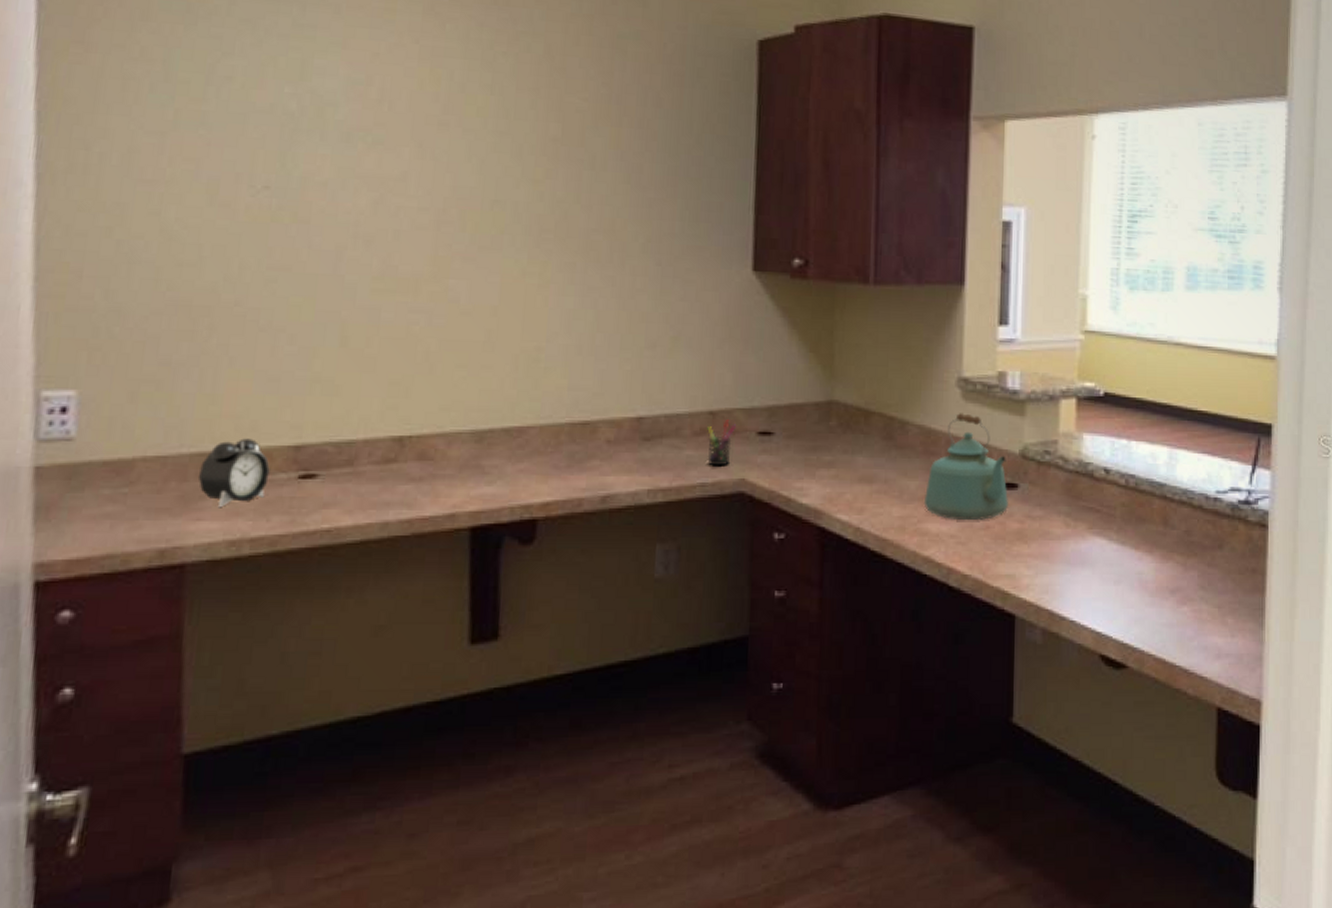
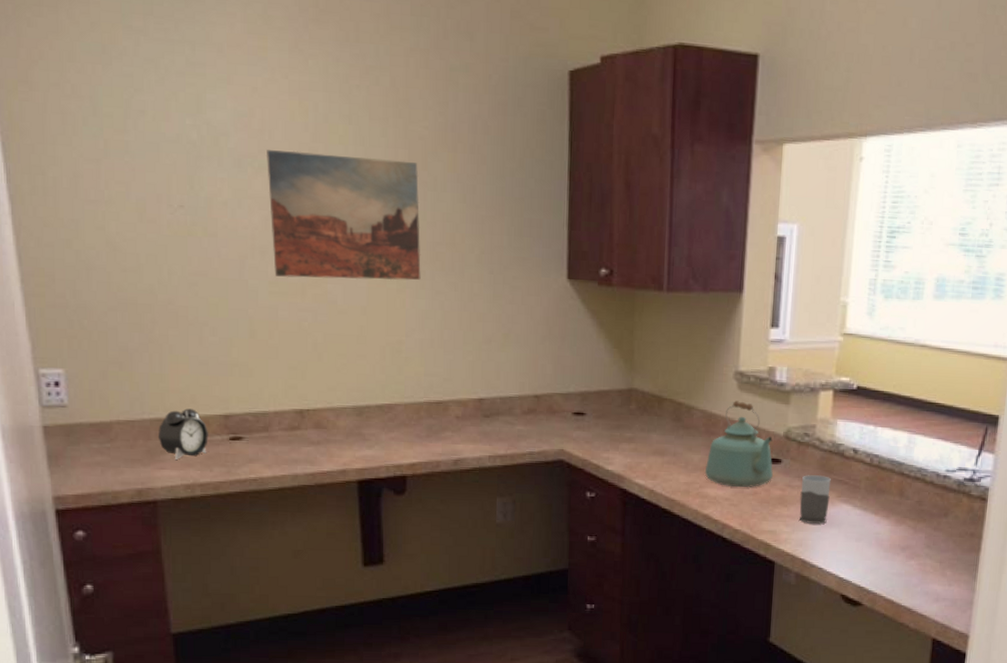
wall art: none [380,123,574,275] -> present [267,150,421,281]
pen holder: present [707,419,736,467] -> none [533,402,556,439]
mug: none [1043,502,1080,563] -> present [799,475,831,524]

